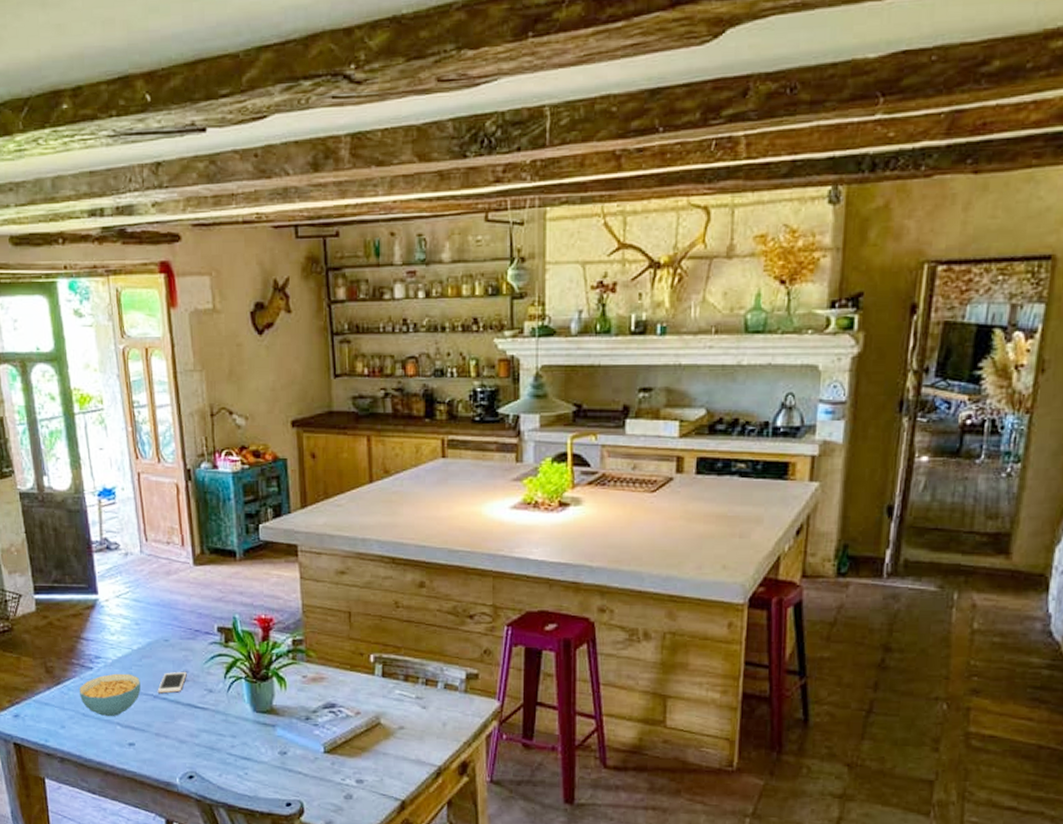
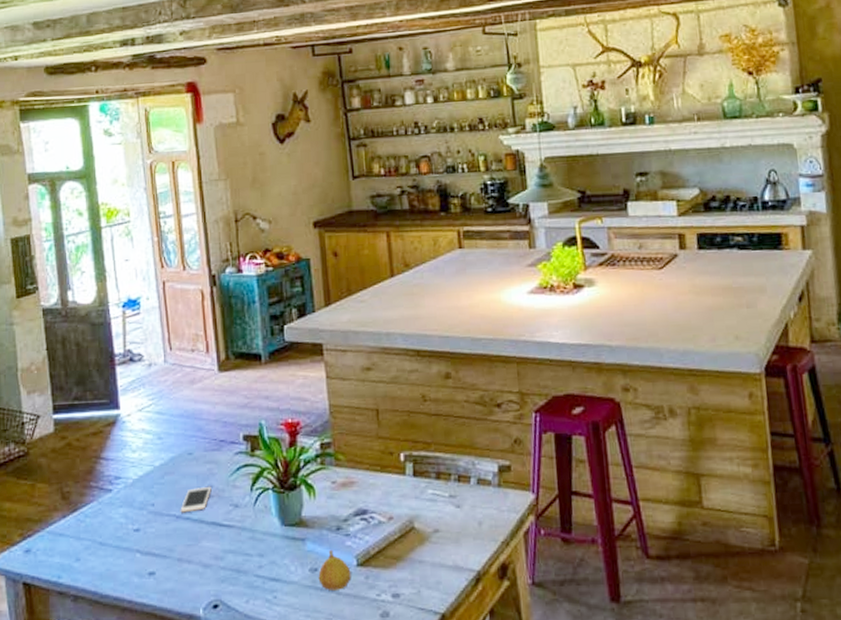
cereal bowl: present [78,673,141,717] -> none [96,493,163,544]
fruit: none [287,736,318,772] -> present [318,549,351,590]

